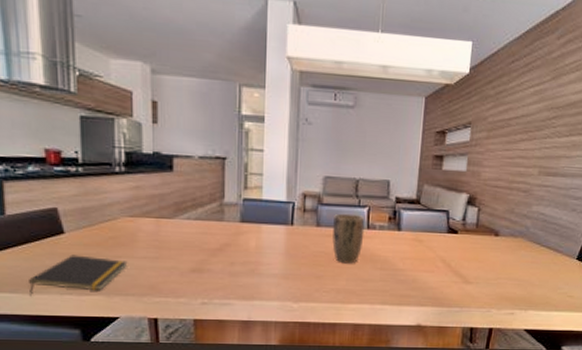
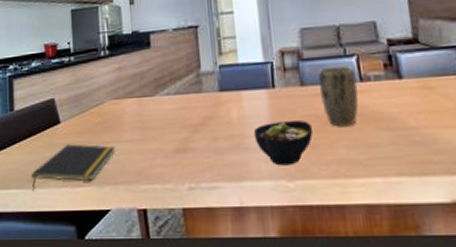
bowl: none [268,254,320,291] -> present [253,120,313,166]

